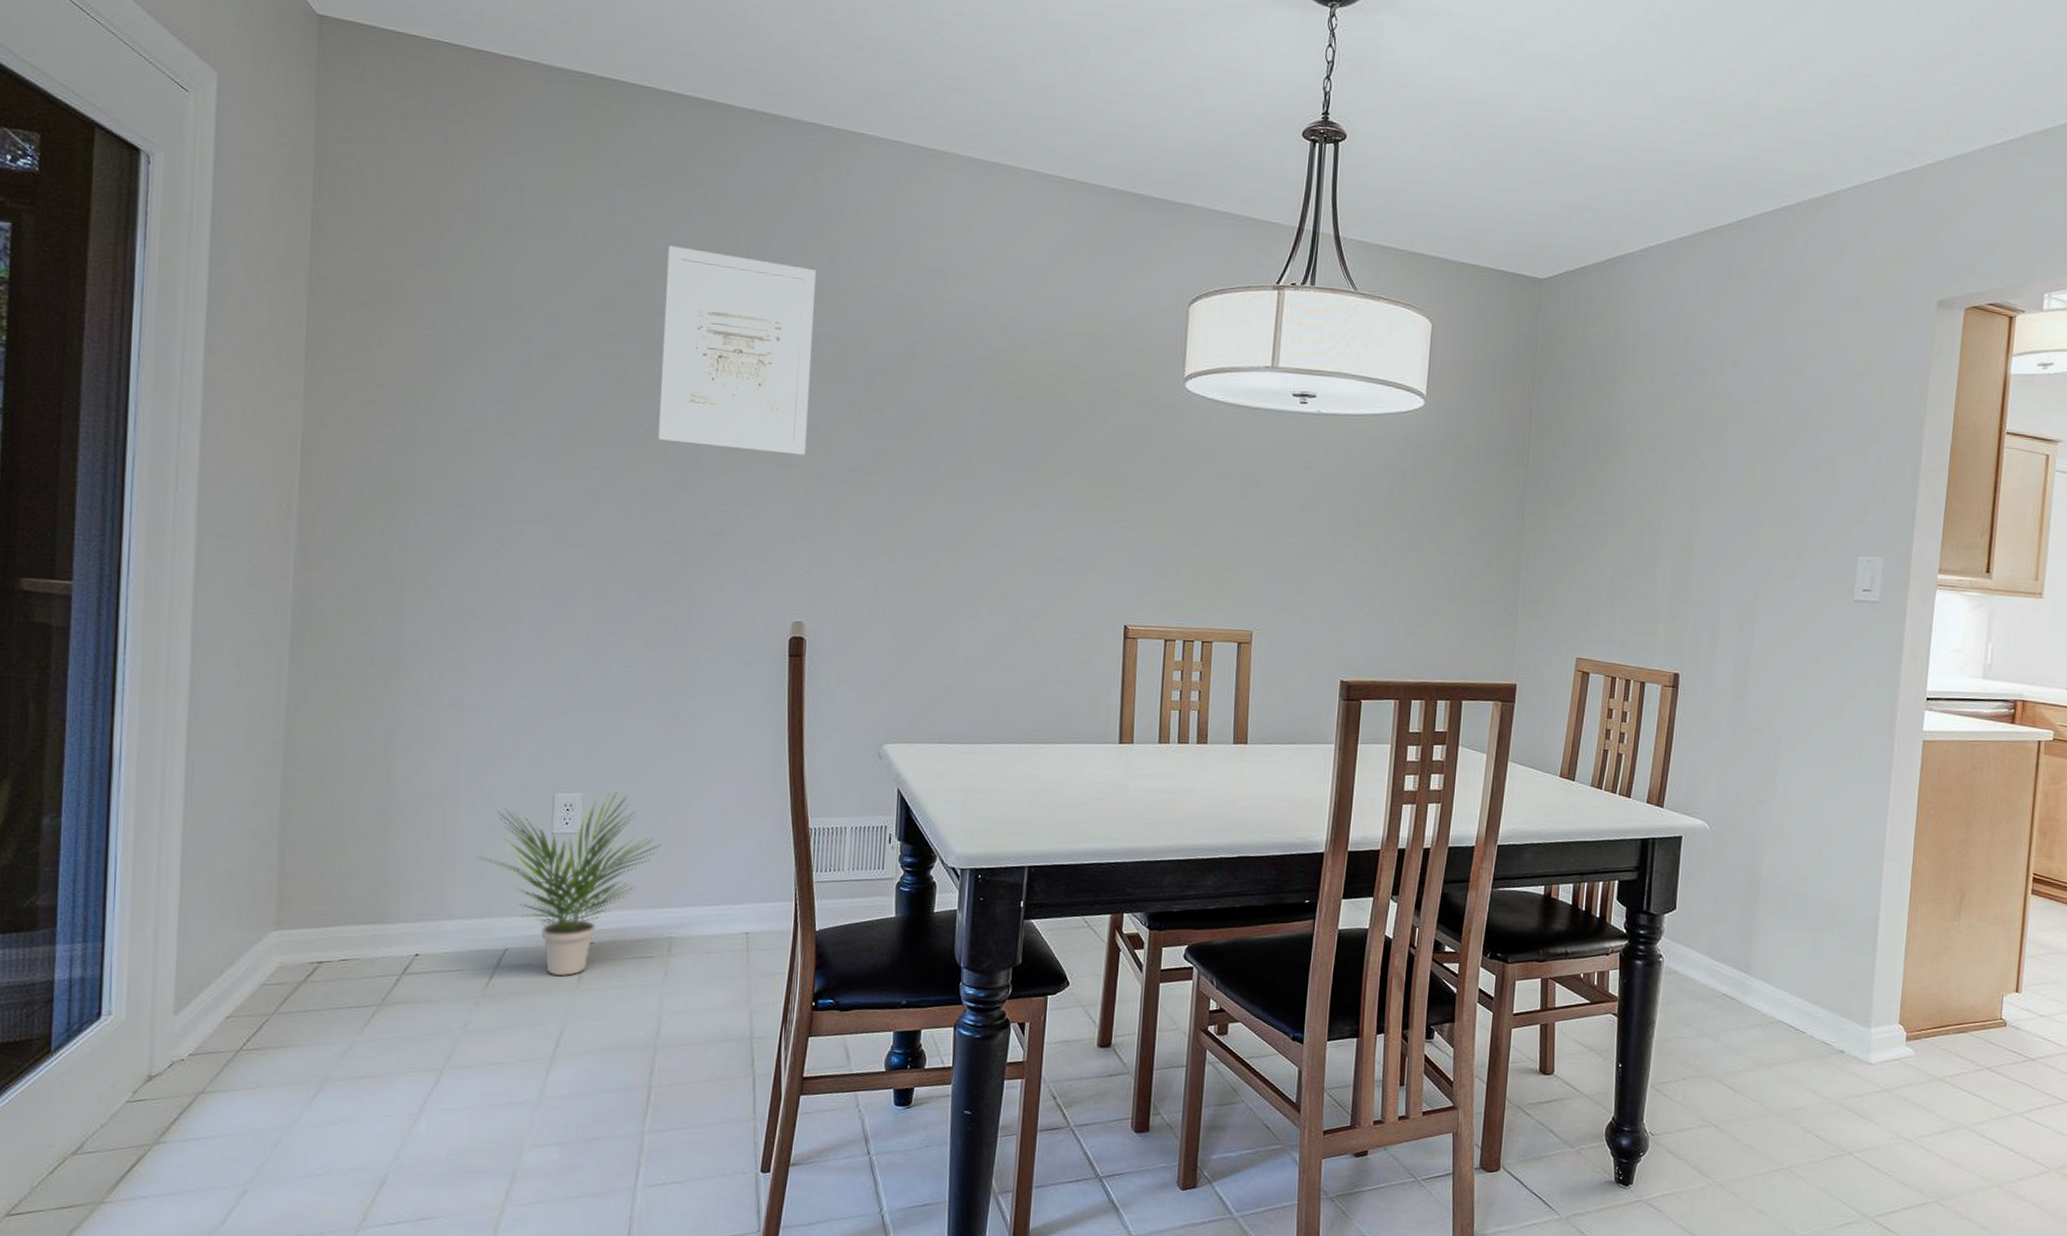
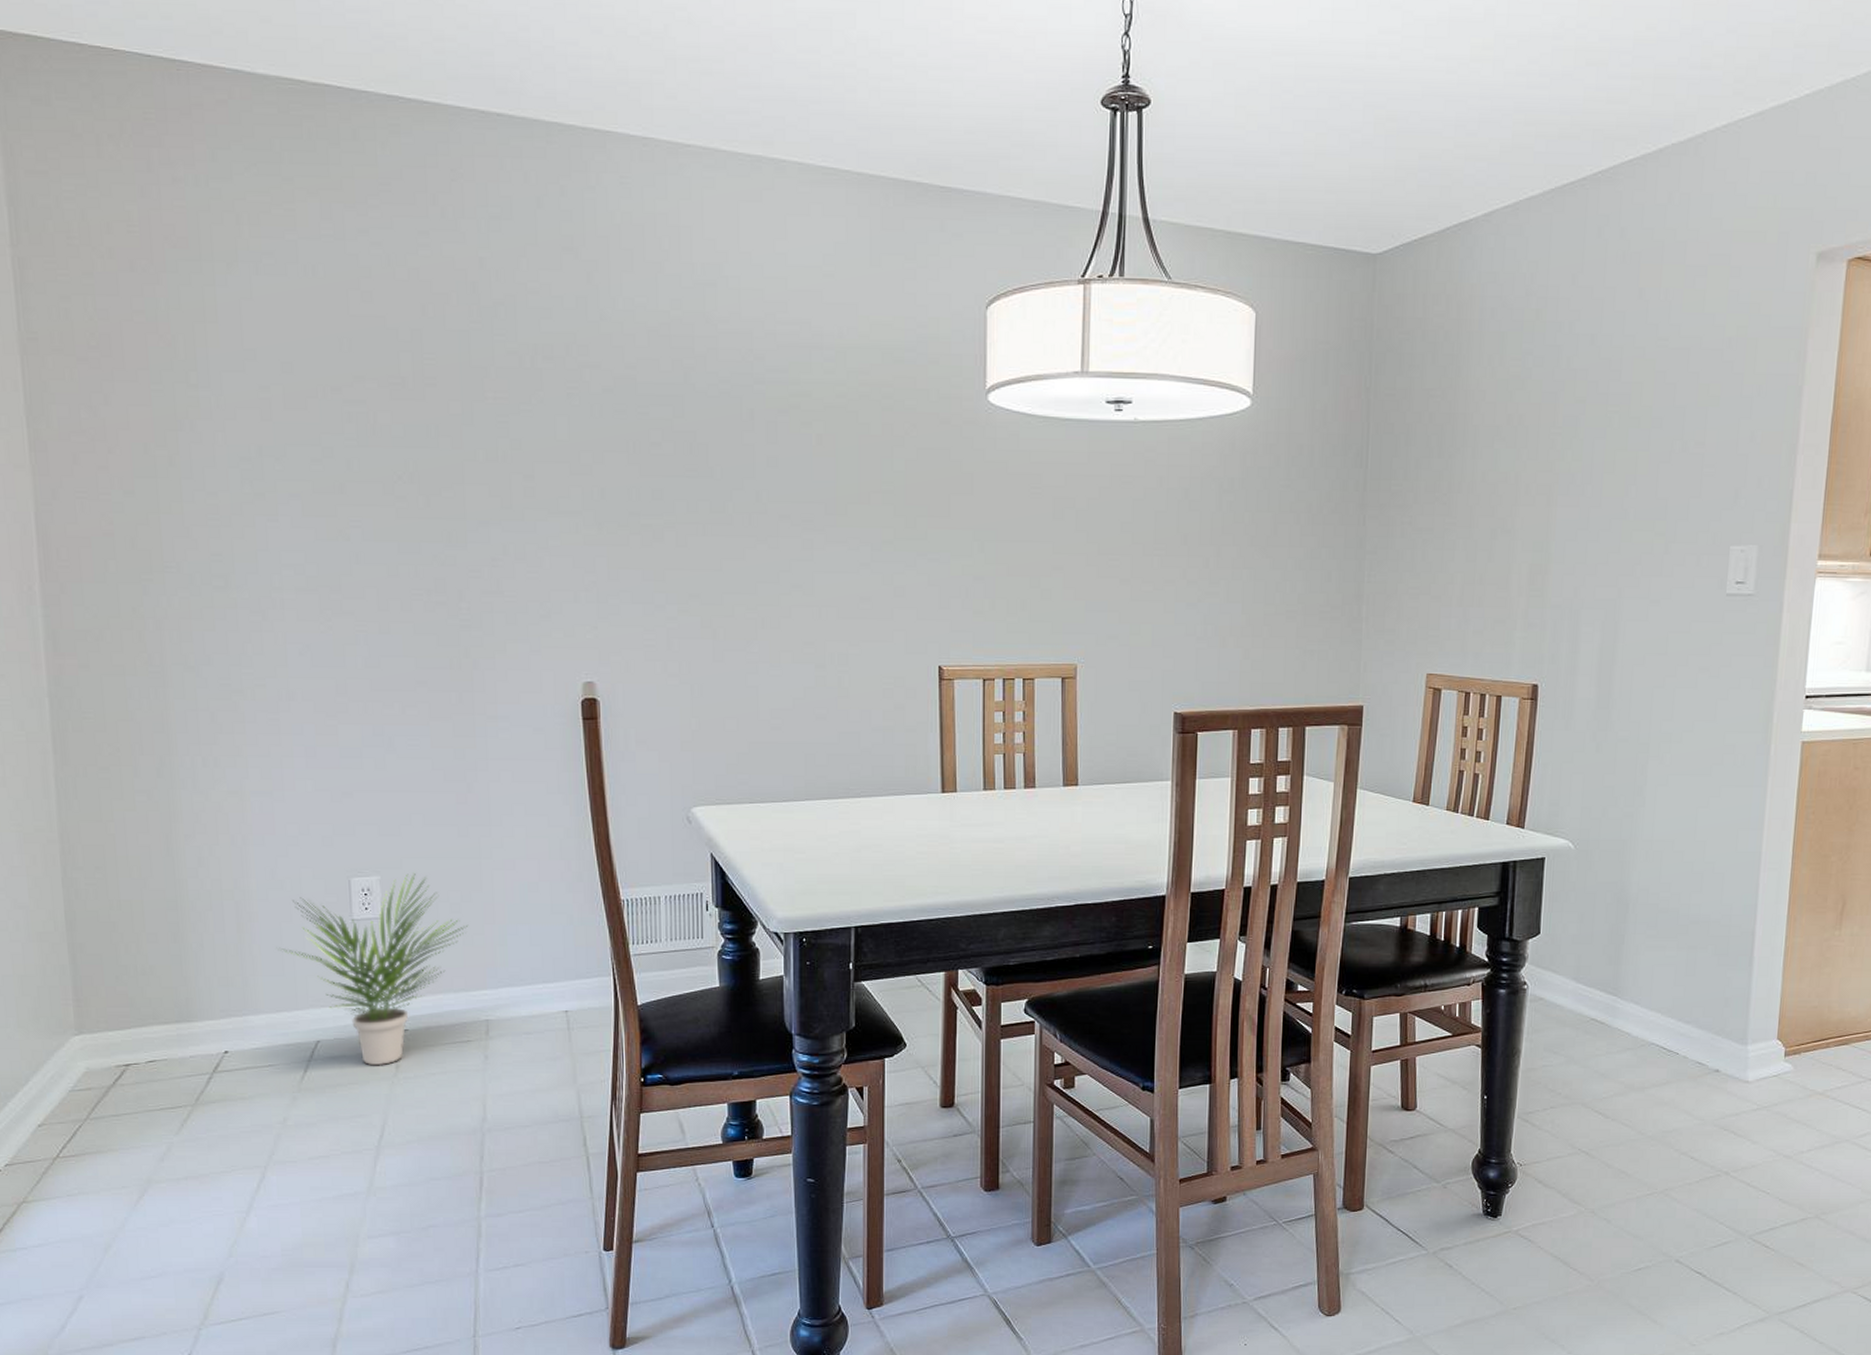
wall art: present [659,245,816,456] -> none [407,273,580,500]

